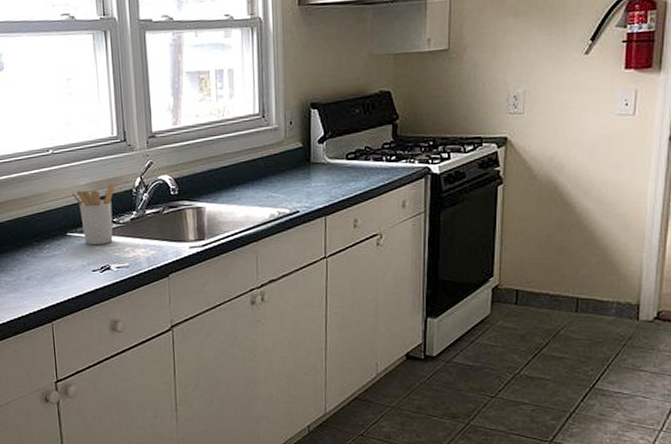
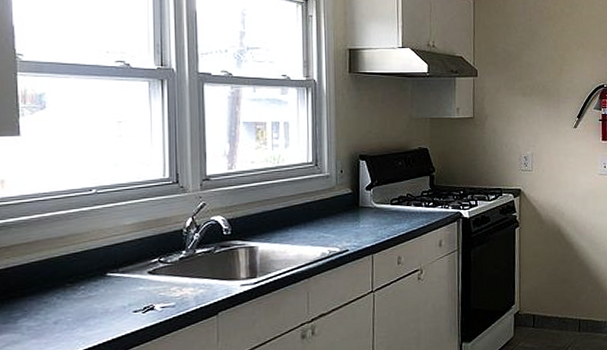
utensil holder: present [72,183,115,245] -> none [116,223,164,286]

